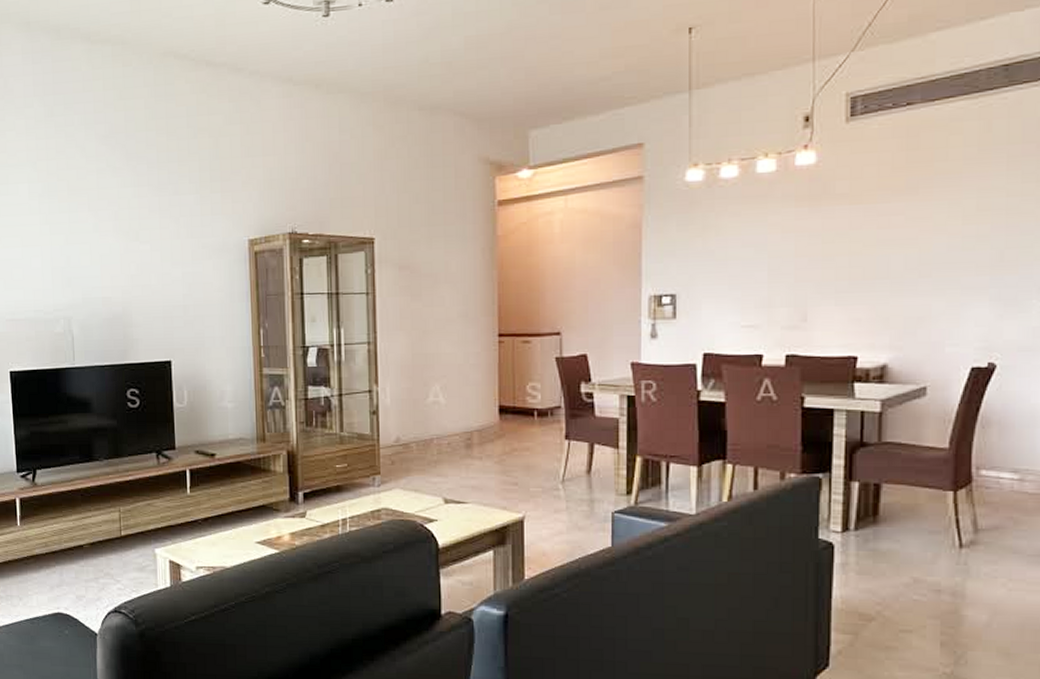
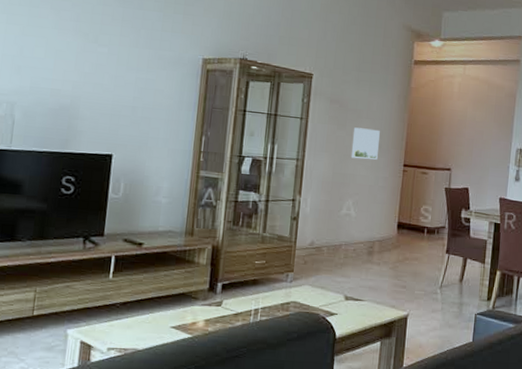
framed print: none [430,295,464,334] -> present [350,127,380,160]

